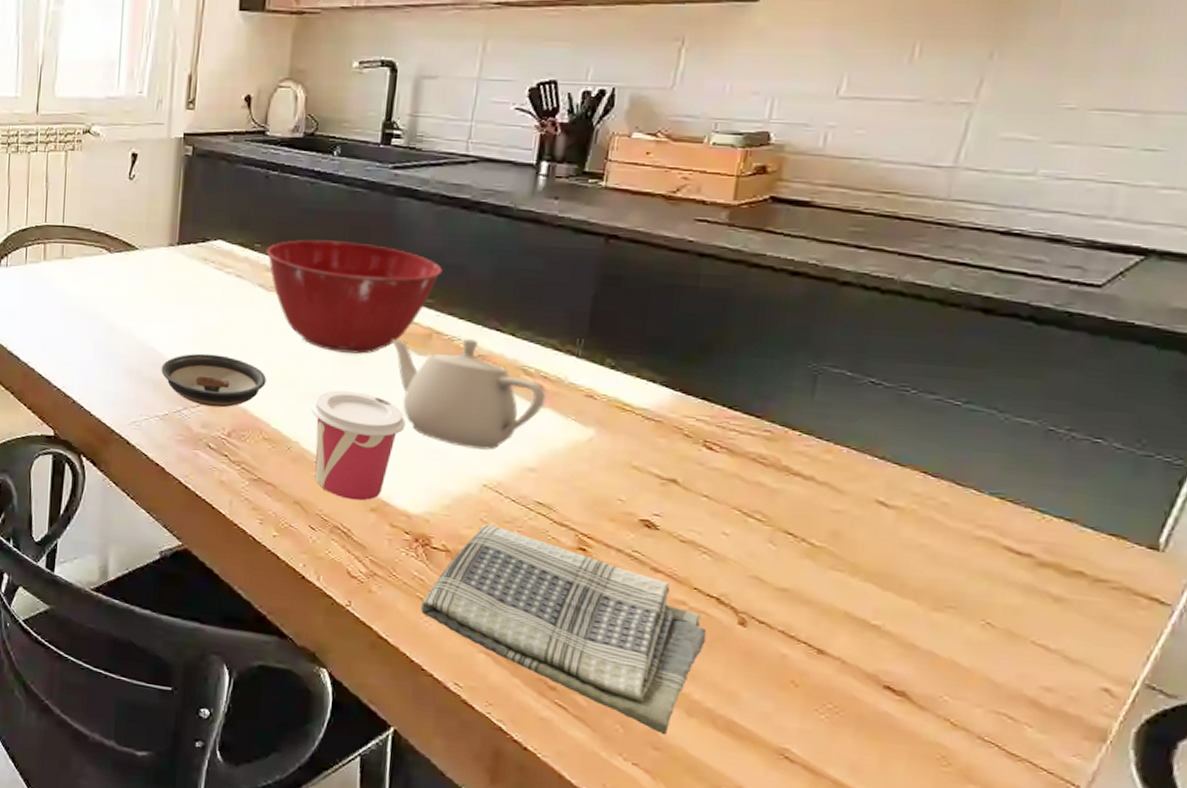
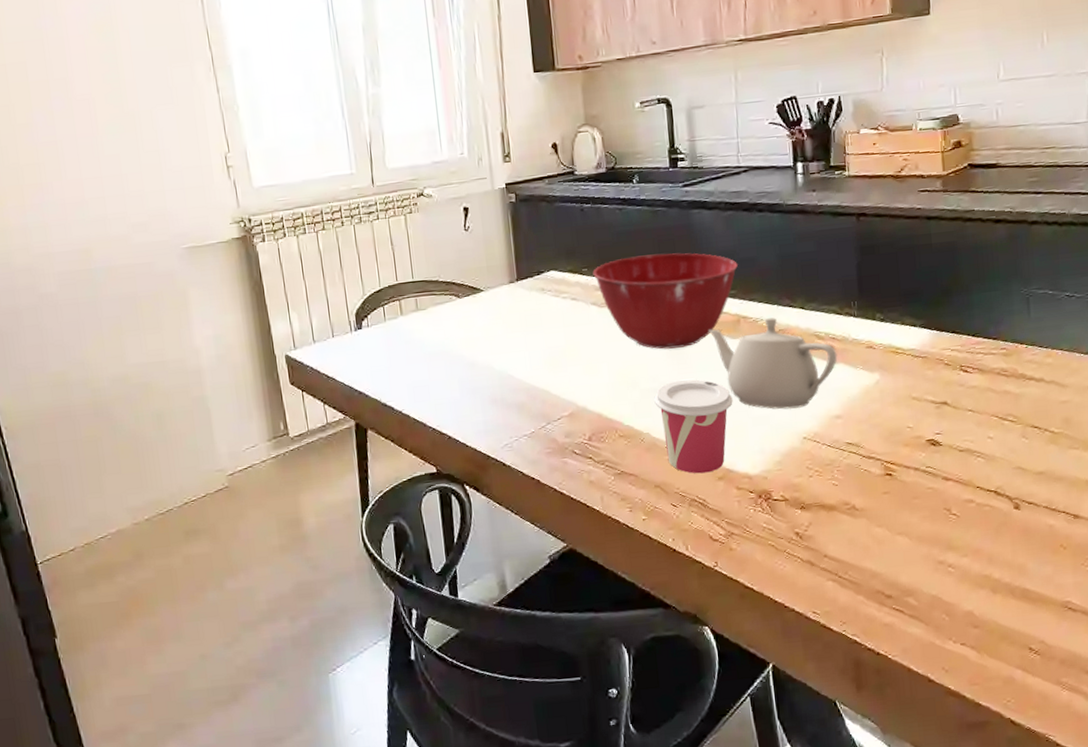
saucer: present [161,353,267,408] -> none [521,370,613,418]
dish towel: present [421,524,707,735] -> none [774,469,994,614]

